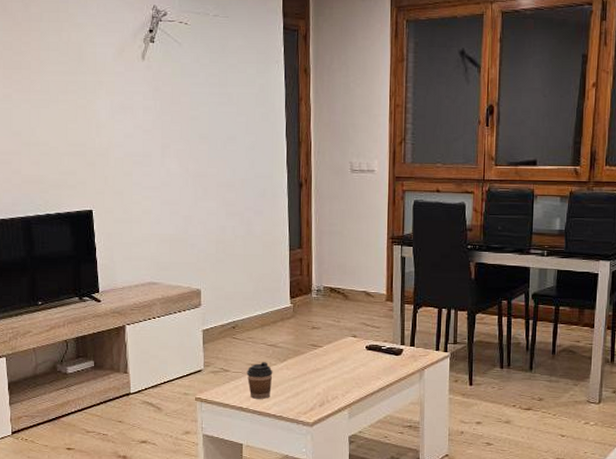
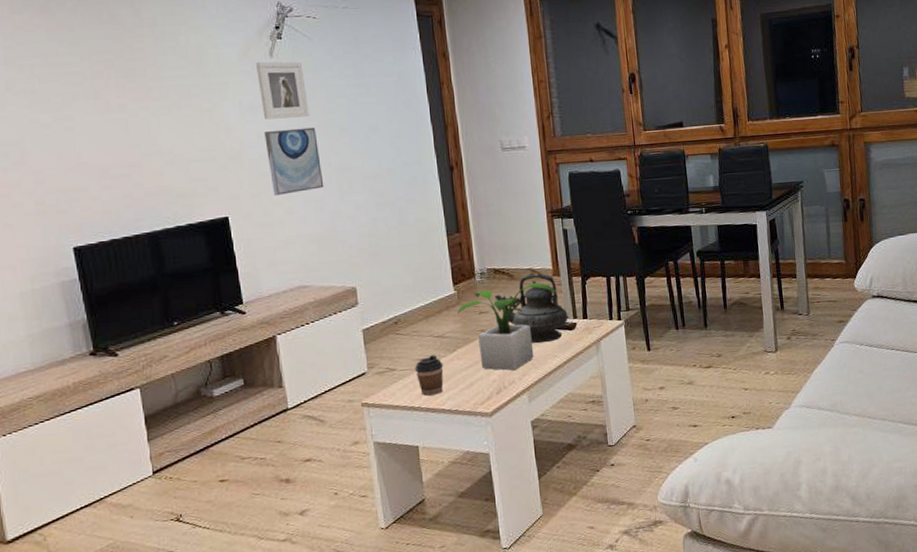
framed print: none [128,63,173,121] -> present [255,61,309,120]
wall art: none [131,131,181,194] -> present [264,127,324,195]
potted plant: none [291,305,388,387] -> present [457,282,558,371]
teapot: none [328,295,396,364] -> present [494,272,568,344]

